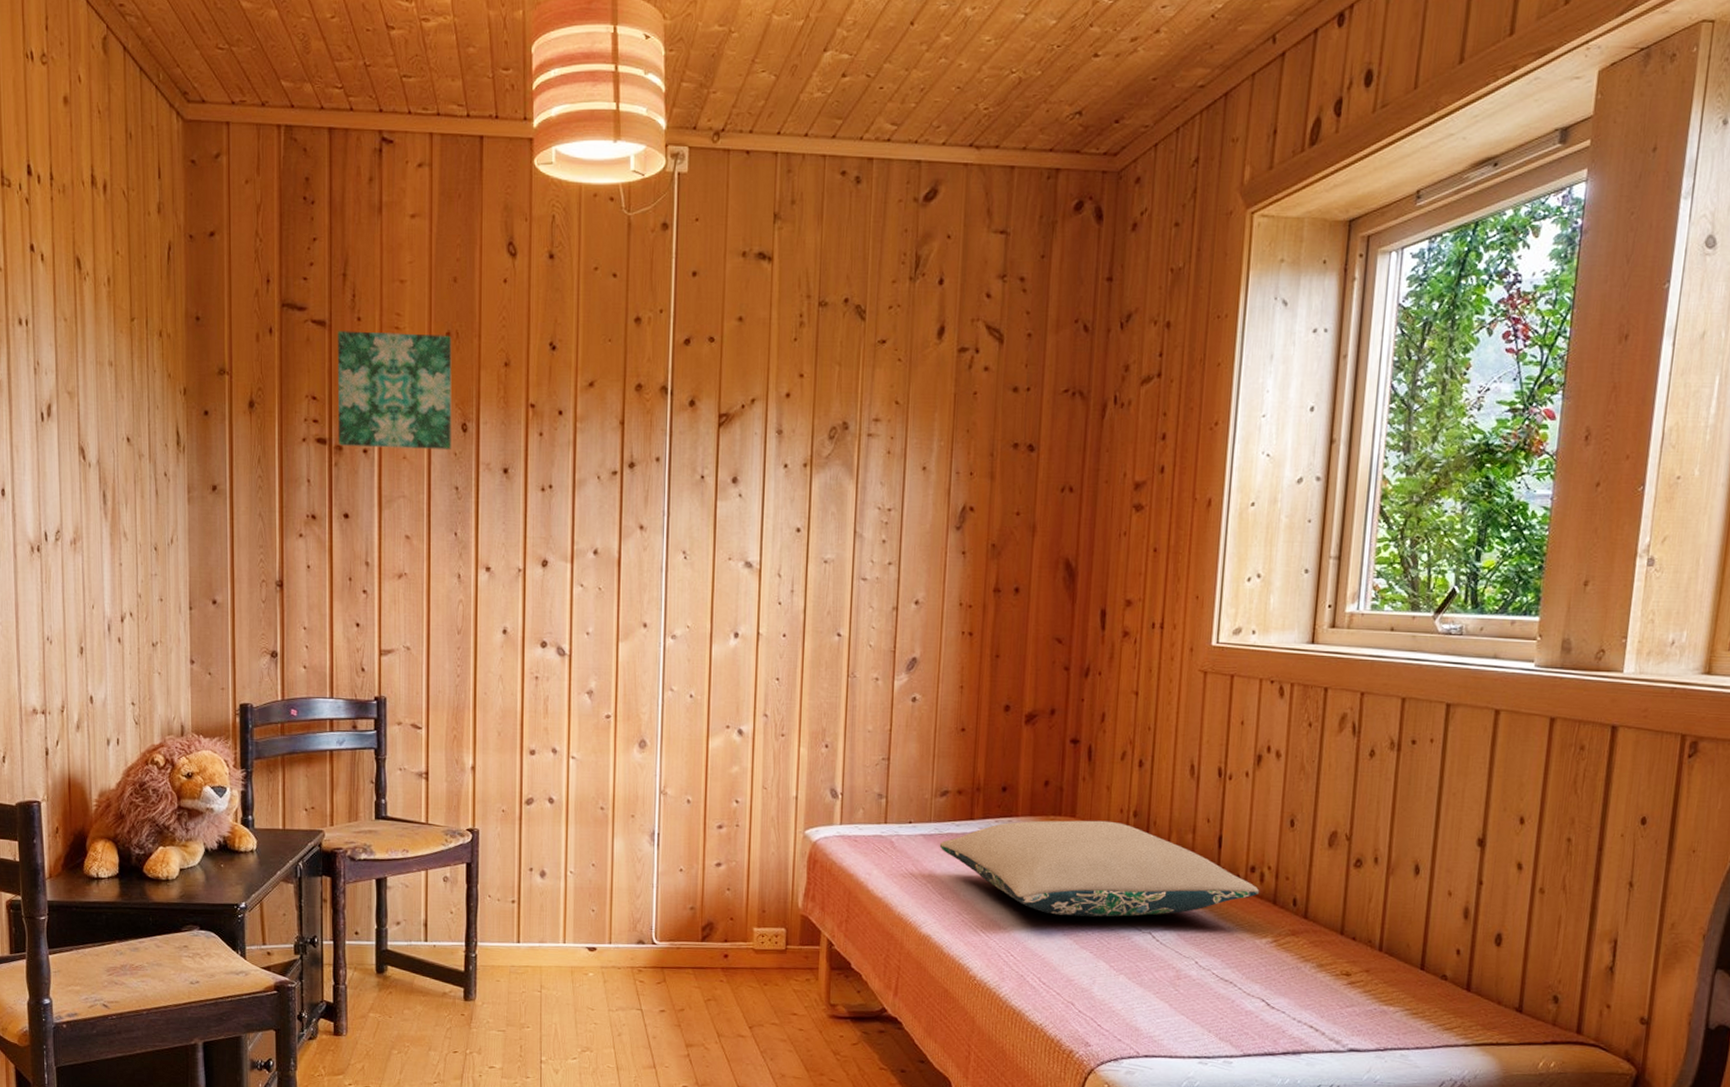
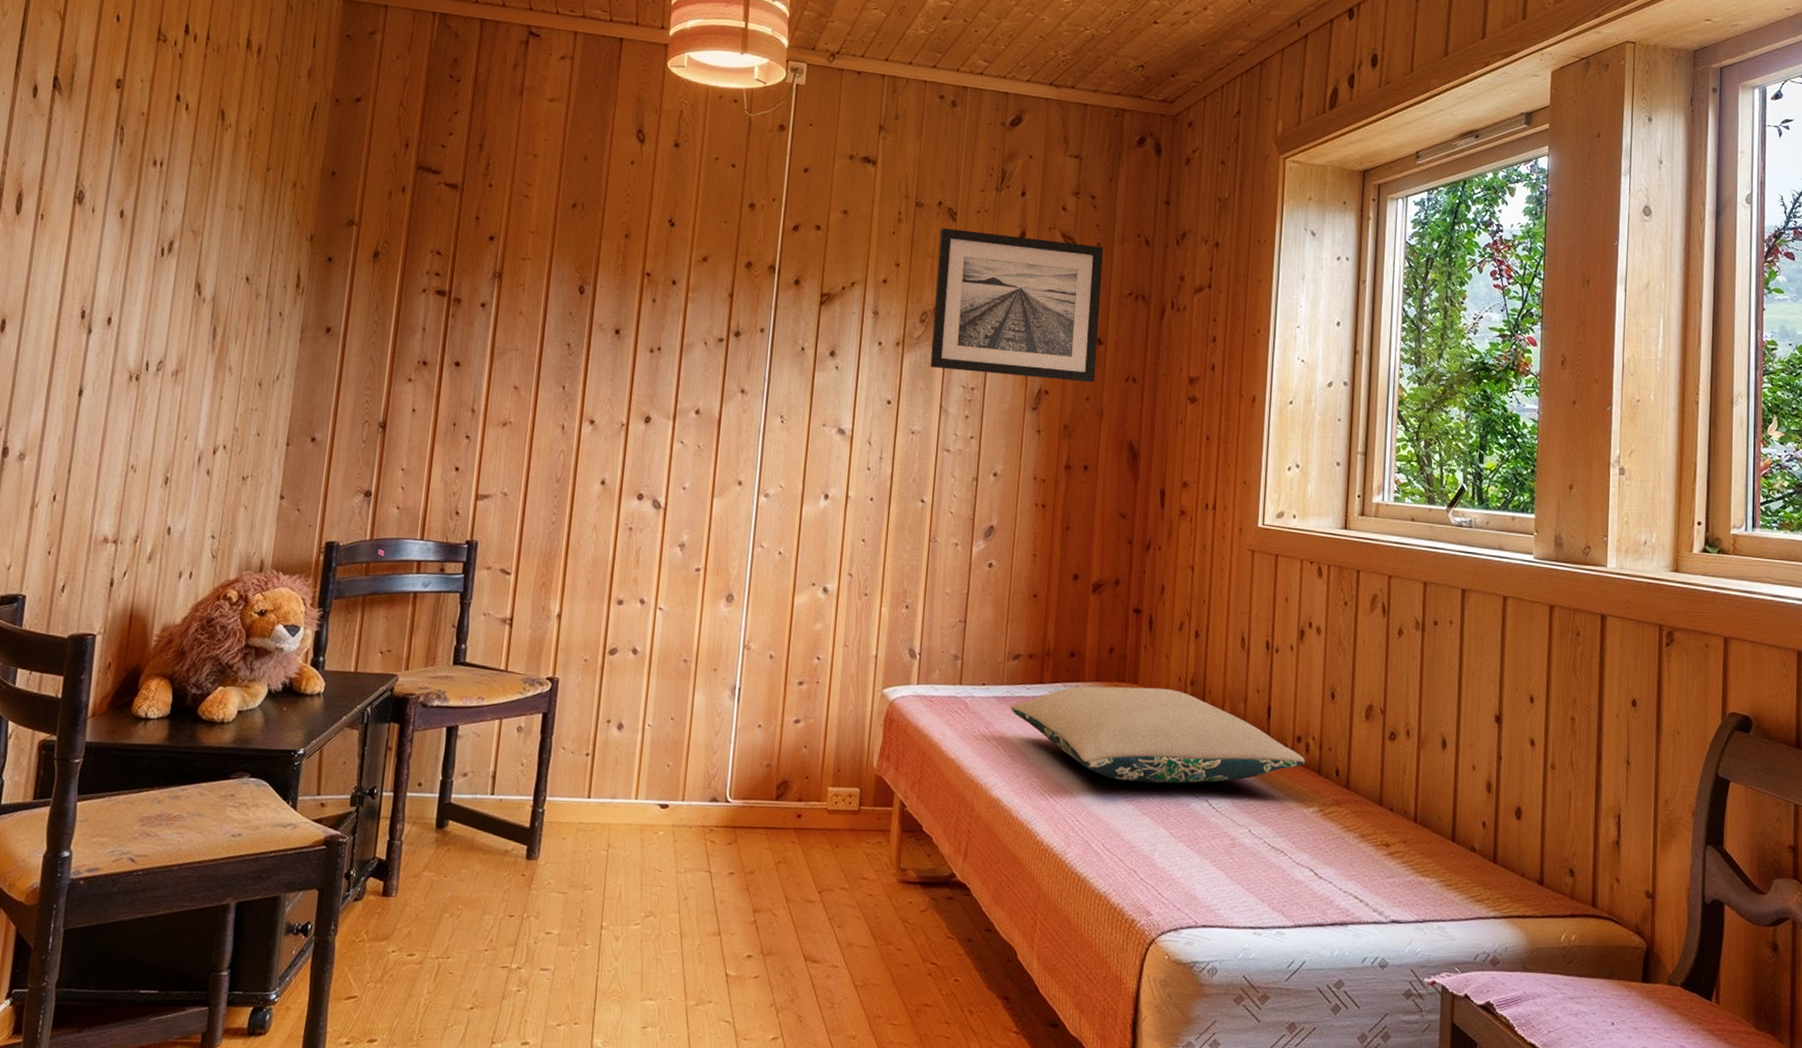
wall art: present [337,331,452,449] -> none [458,194,577,309]
wall art: none [841,329,1035,496] -> present [930,228,1103,383]

